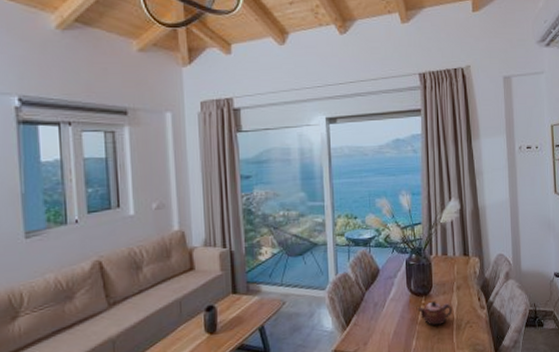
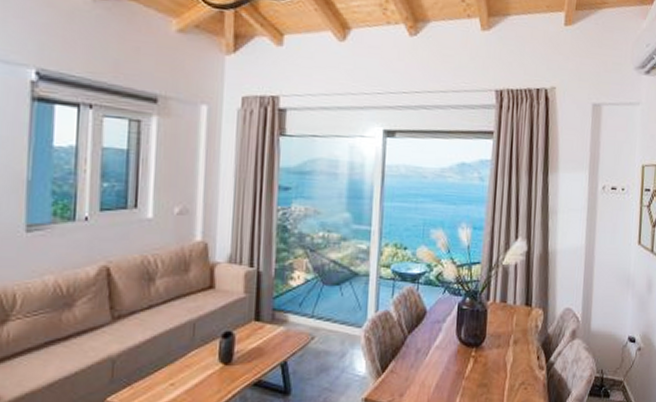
teapot: present [417,301,453,326] -> none [465,354,507,384]

